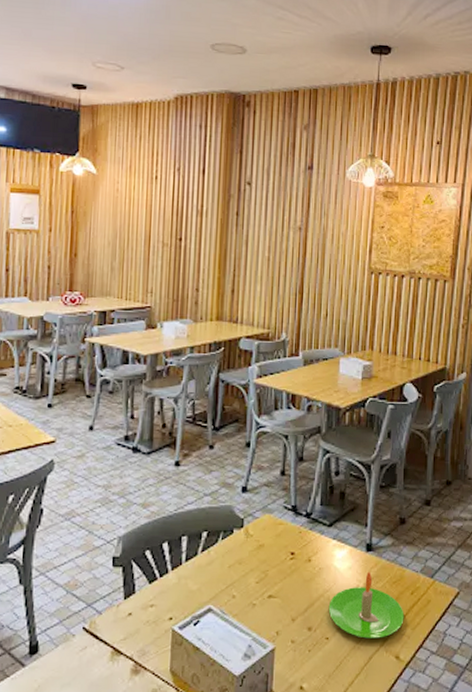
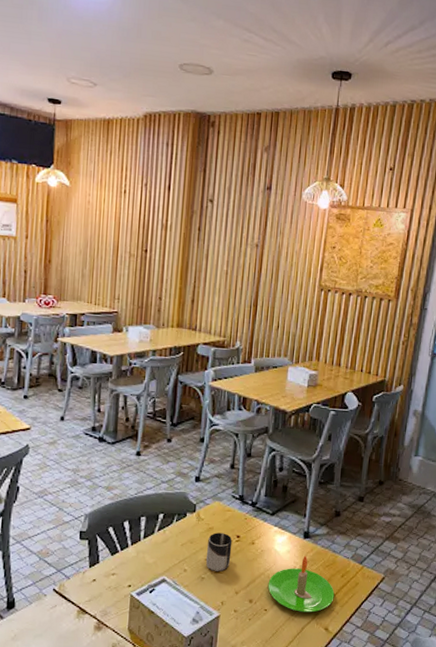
cup: none [256,550,286,596] -> present [205,533,232,571]

